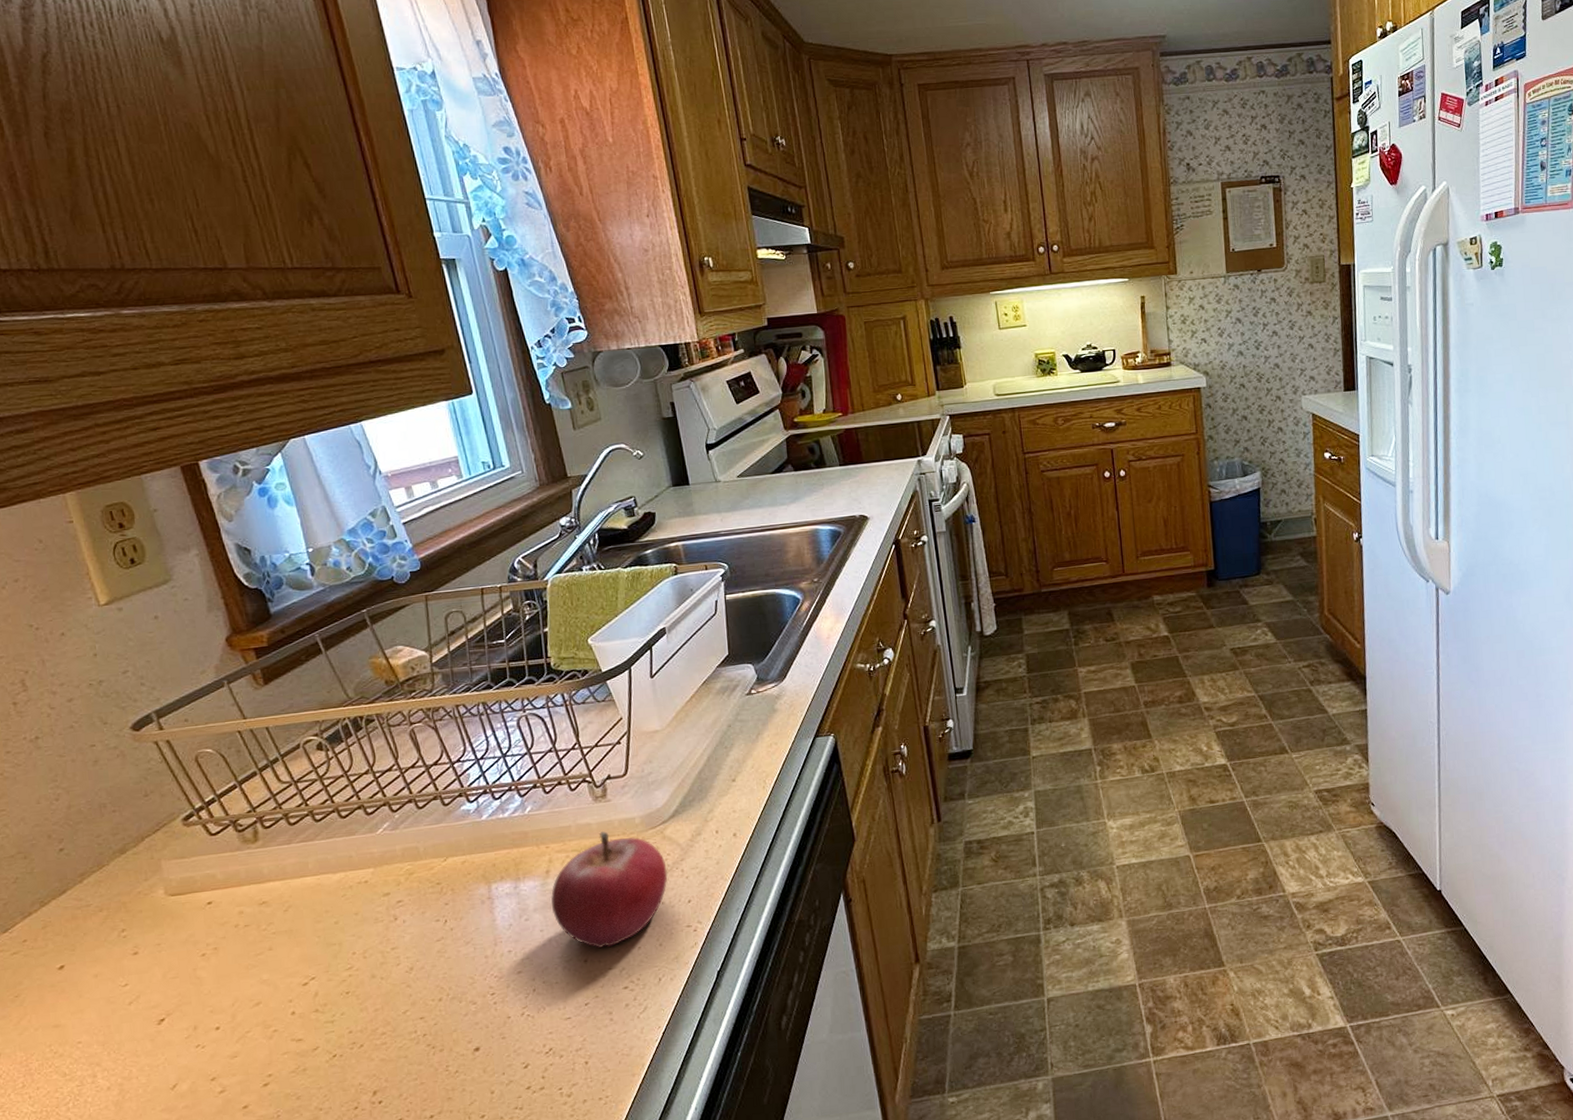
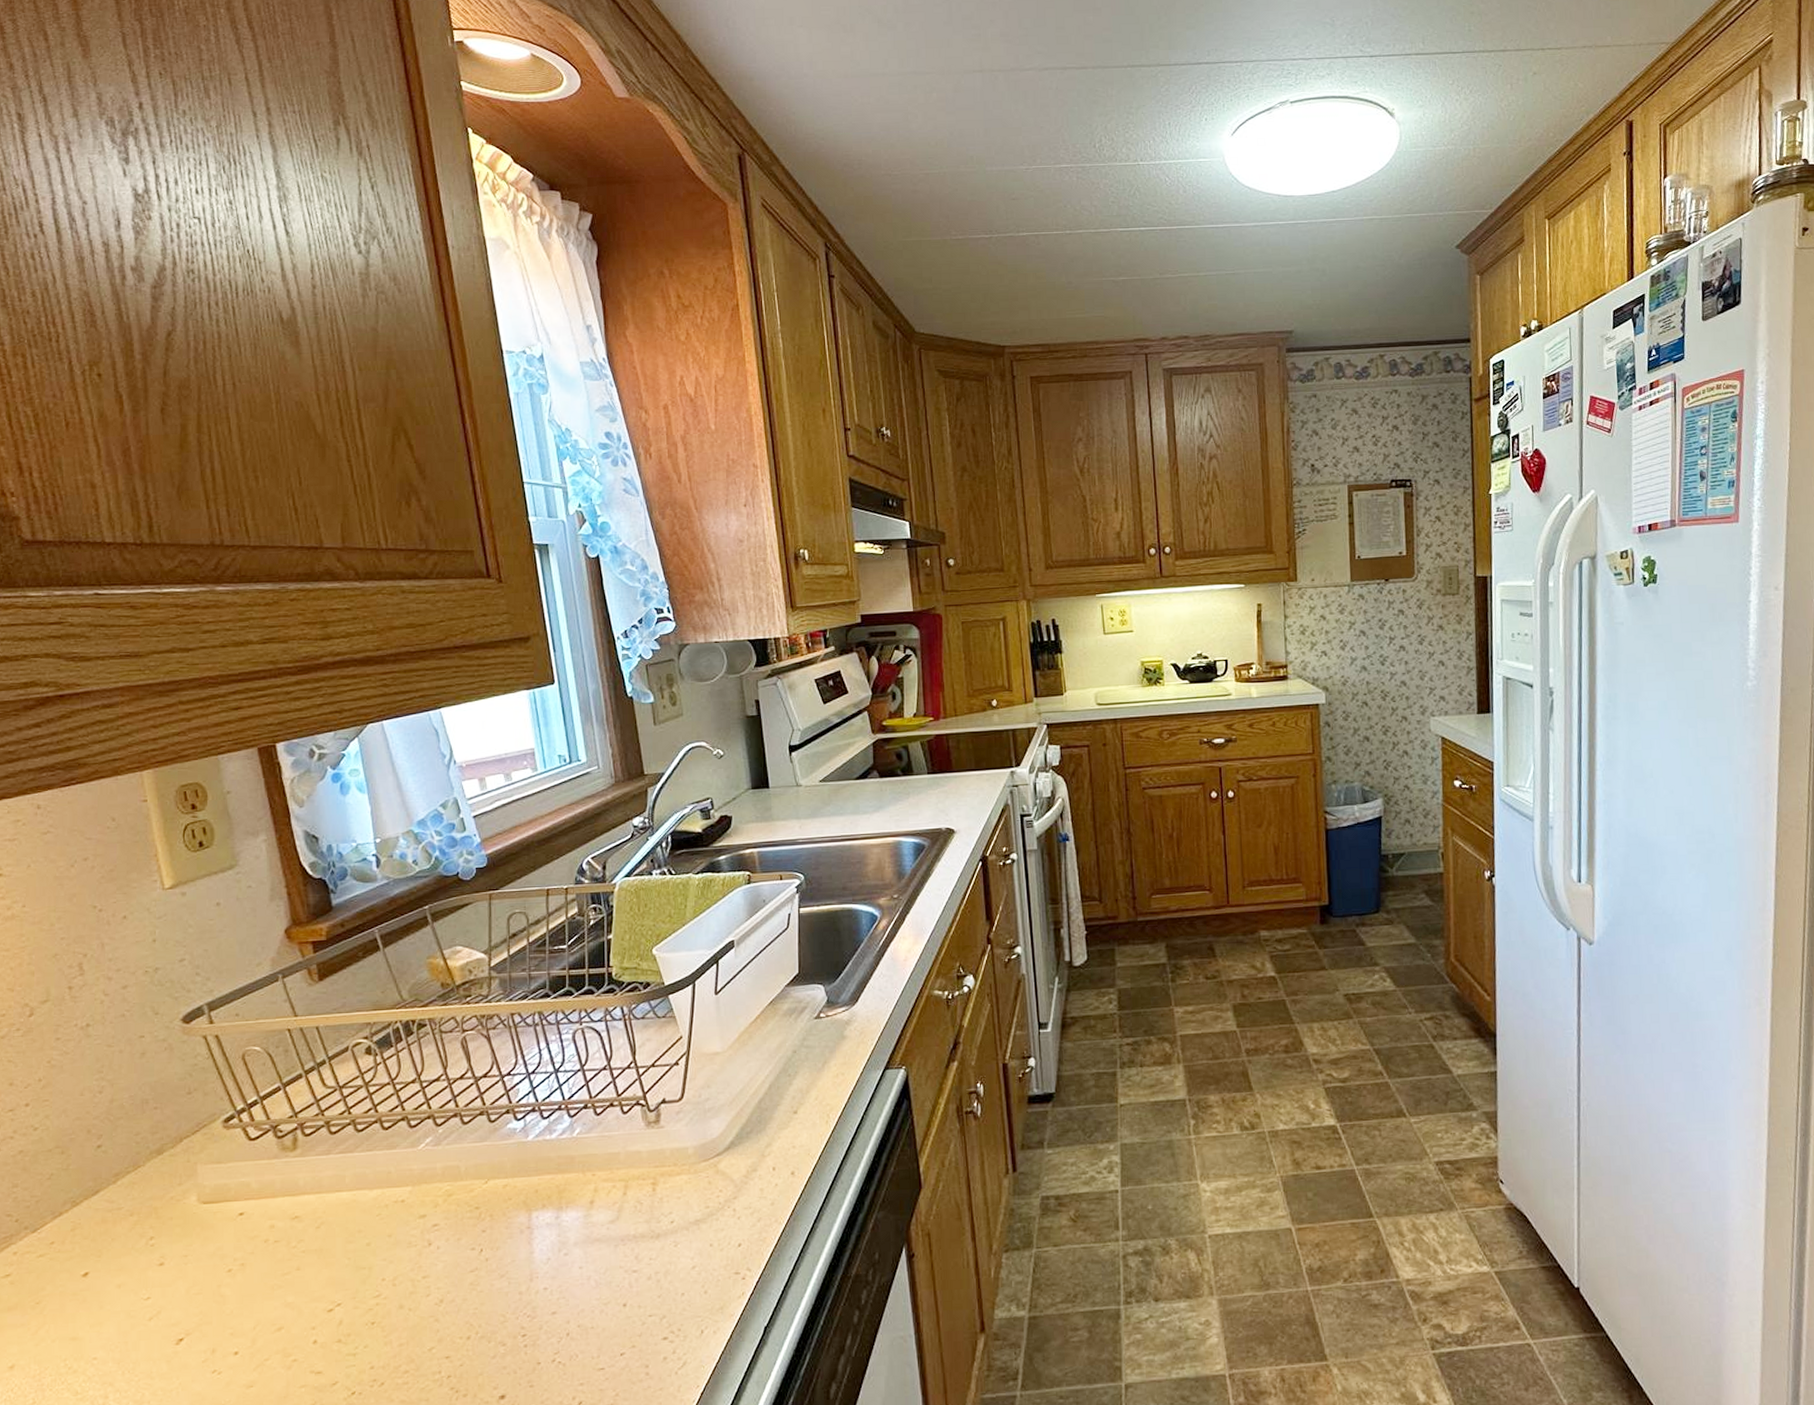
fruit: present [550,831,668,949] -> none [592,1161,718,1292]

